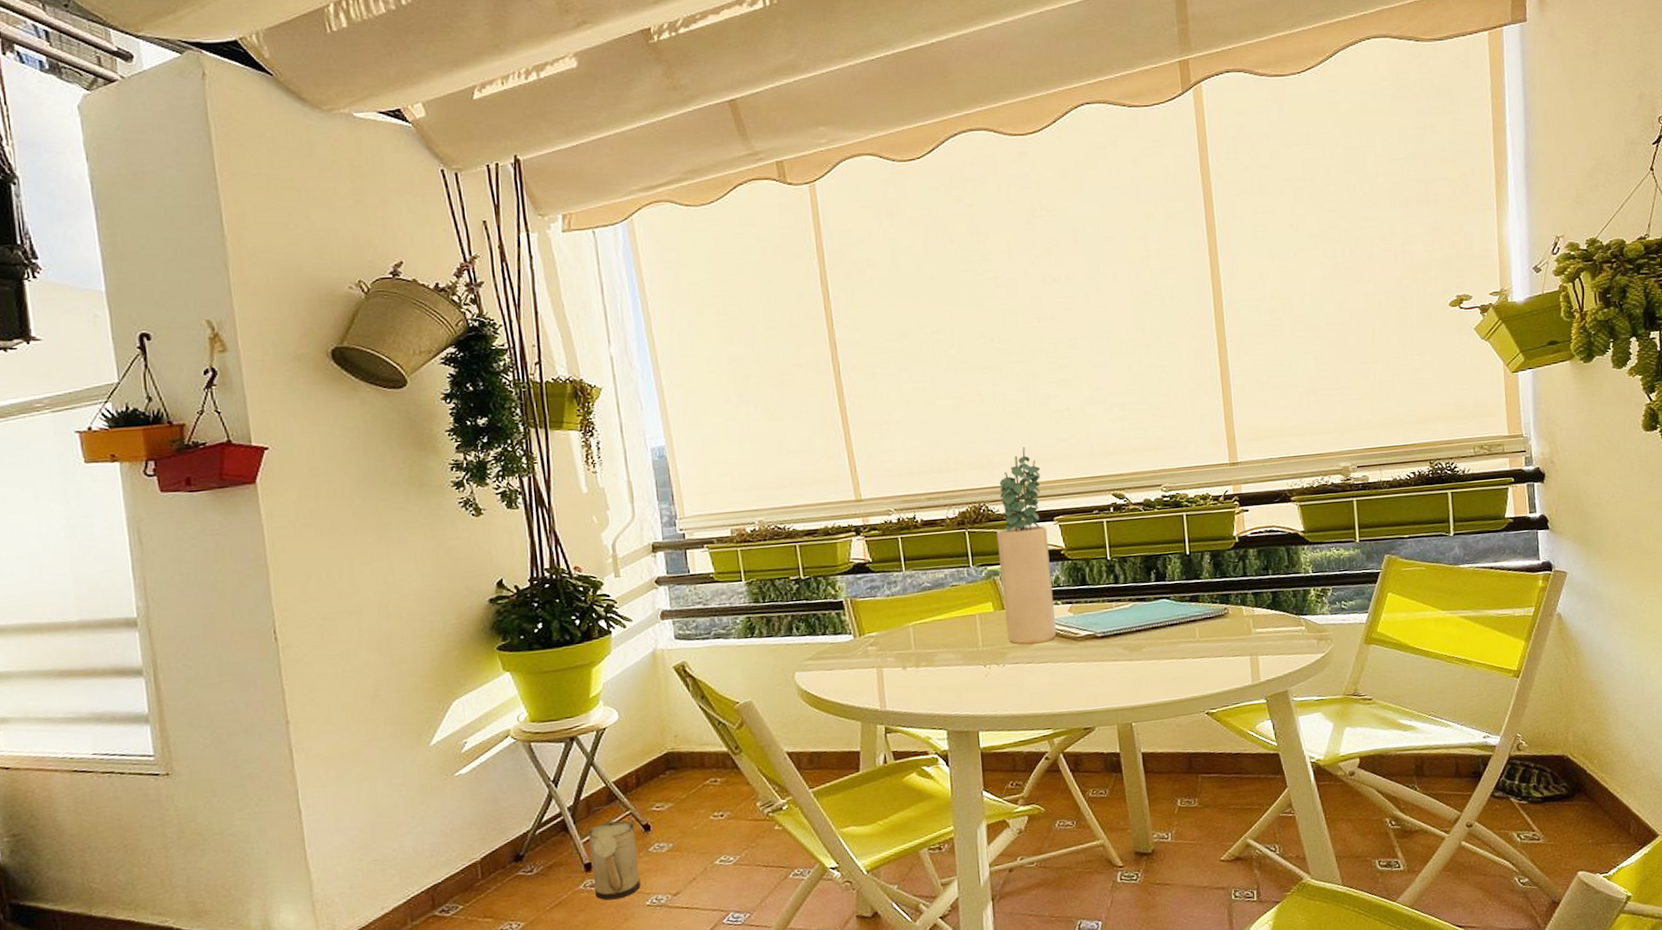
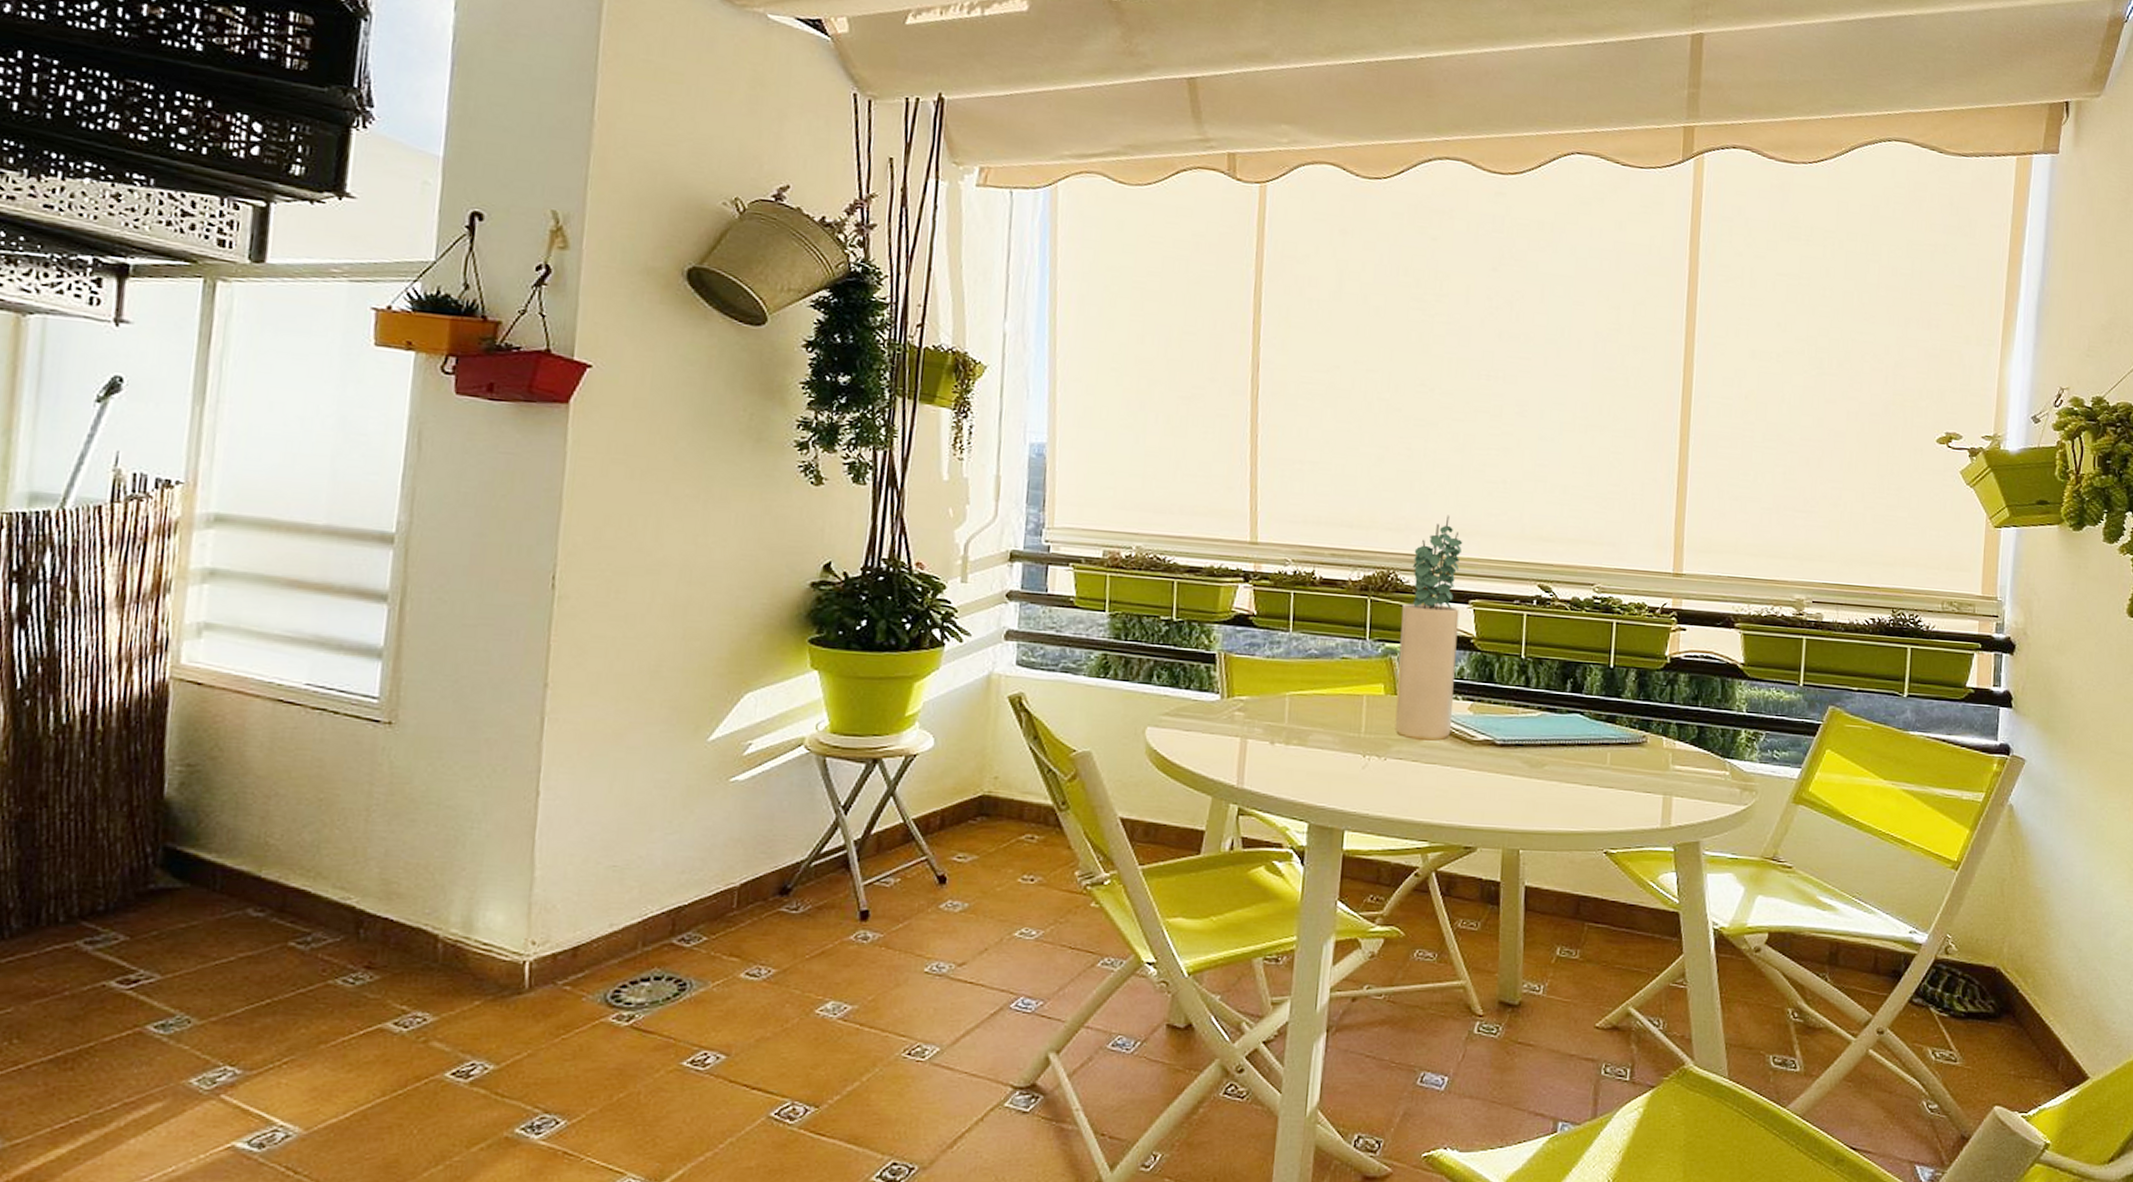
watering can: present [588,803,641,901] -> none [867,845,928,959]

